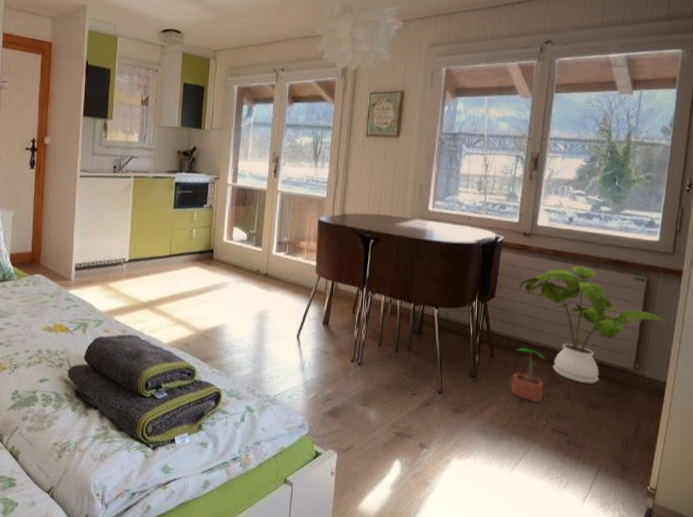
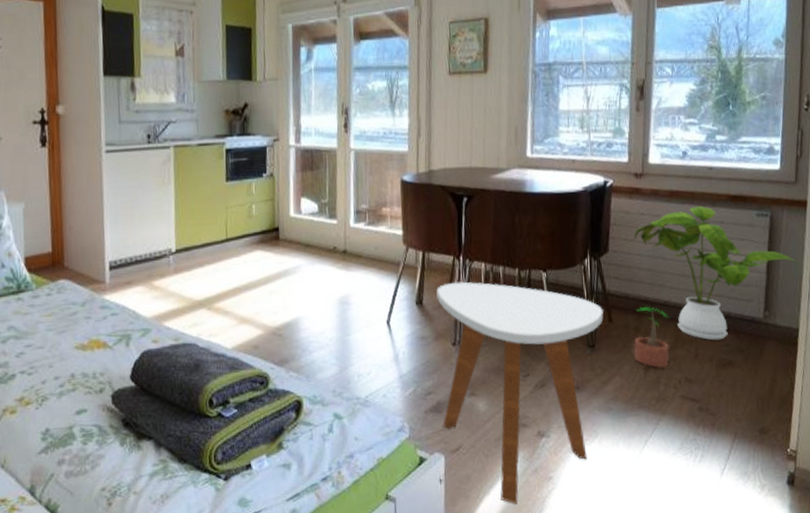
side table: none [338,309,486,502] -> present [436,281,604,504]

